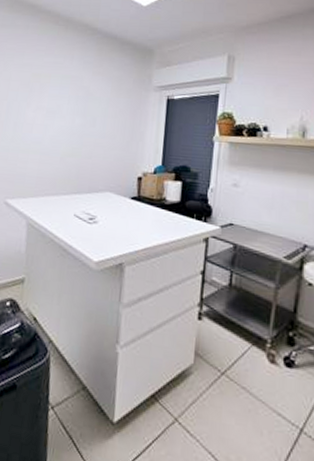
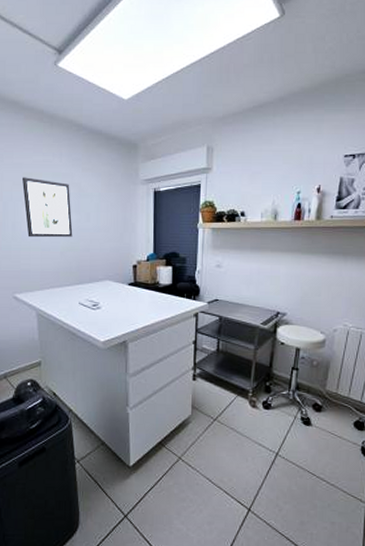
wall art: none [28,78,78,142] -> present [22,177,73,238]

